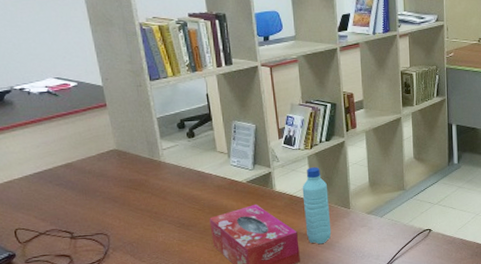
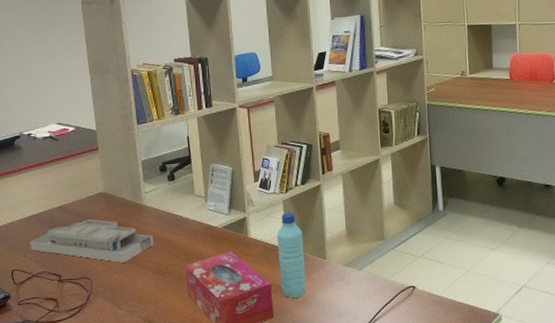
desk organizer: none [33,176,175,218] -> present [30,218,154,262]

